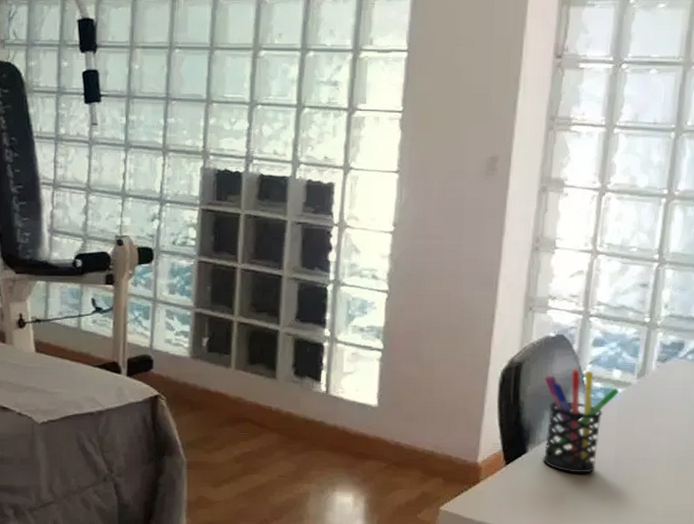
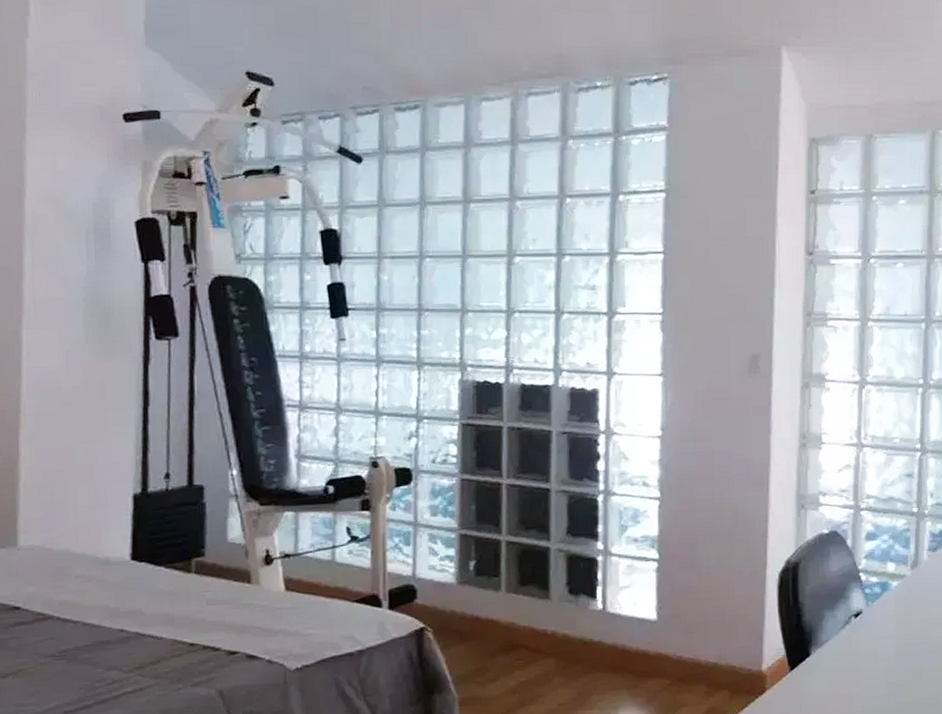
pen holder: present [543,369,620,473] -> none [822,564,895,673]

